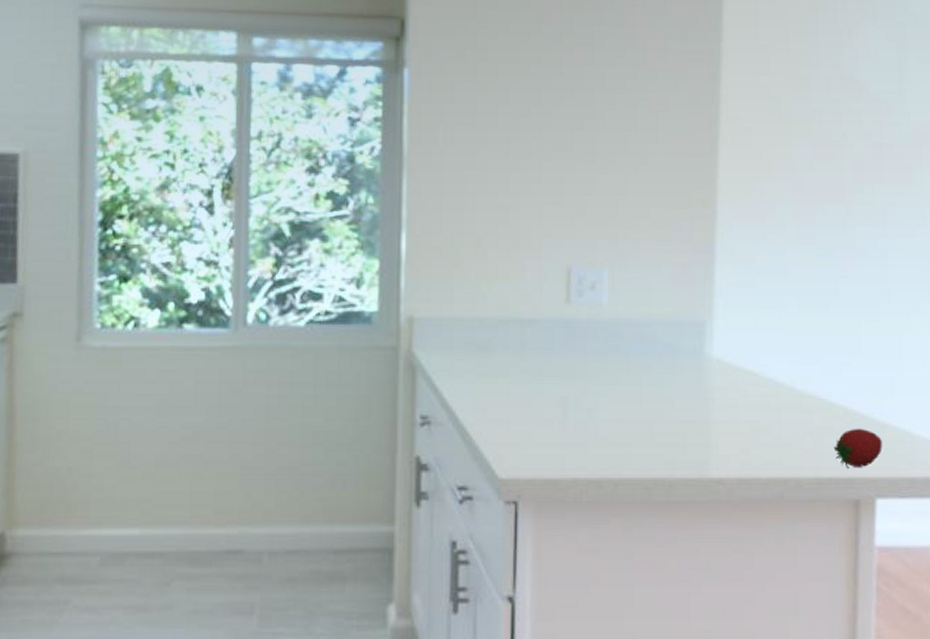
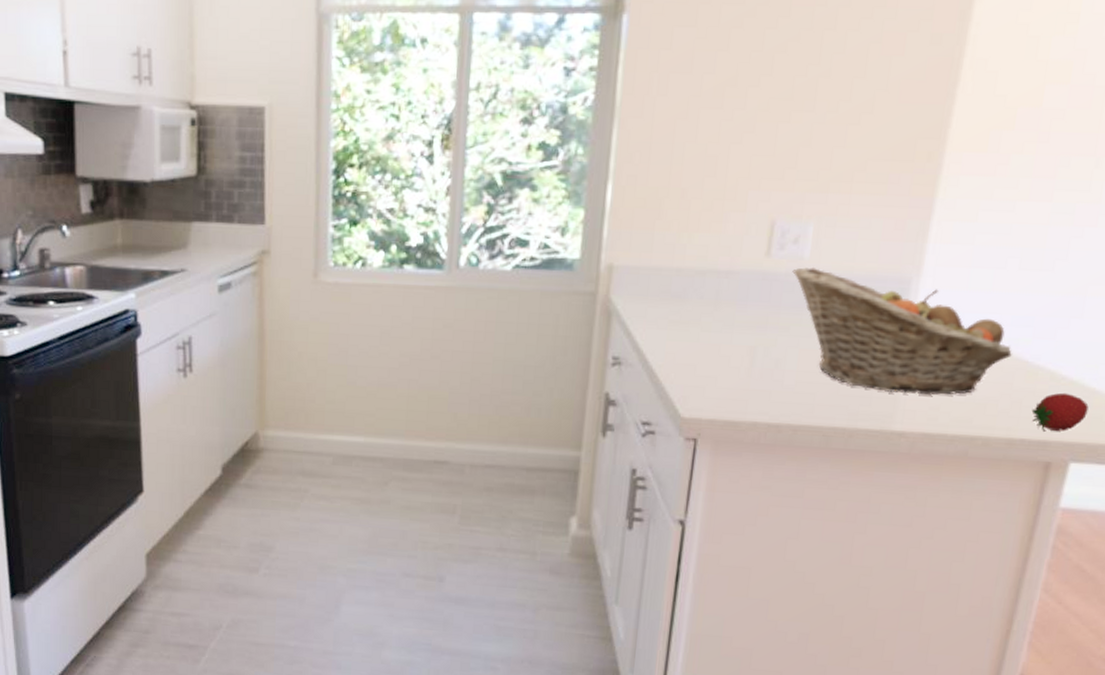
fruit basket: none [593,313,807,439] -> present [792,267,1012,395]

